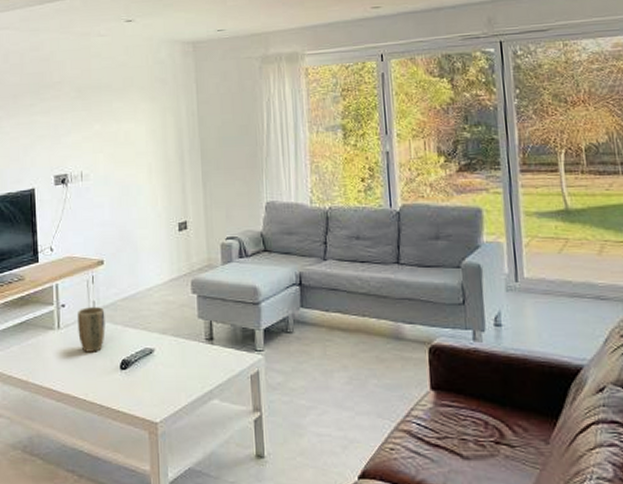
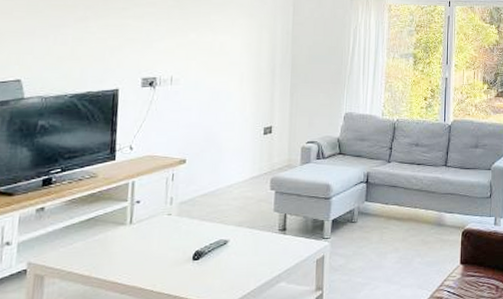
plant pot: present [78,307,105,352] -> none [151,203,182,246]

